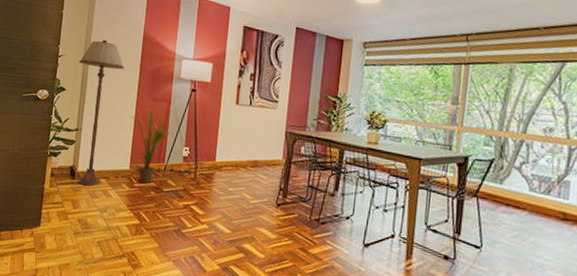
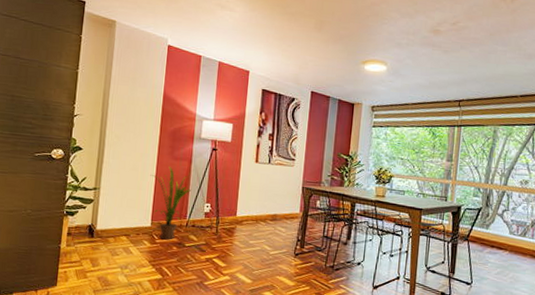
floor lamp: present [77,39,125,186] -> none [96,99,145,244]

